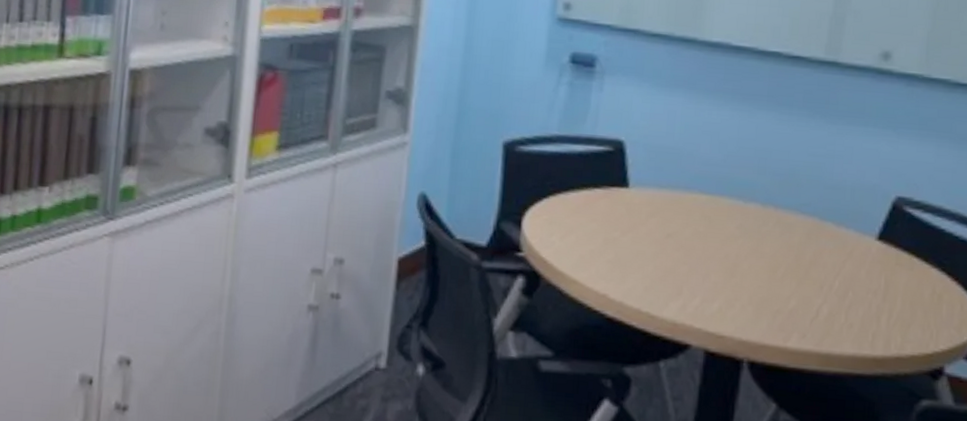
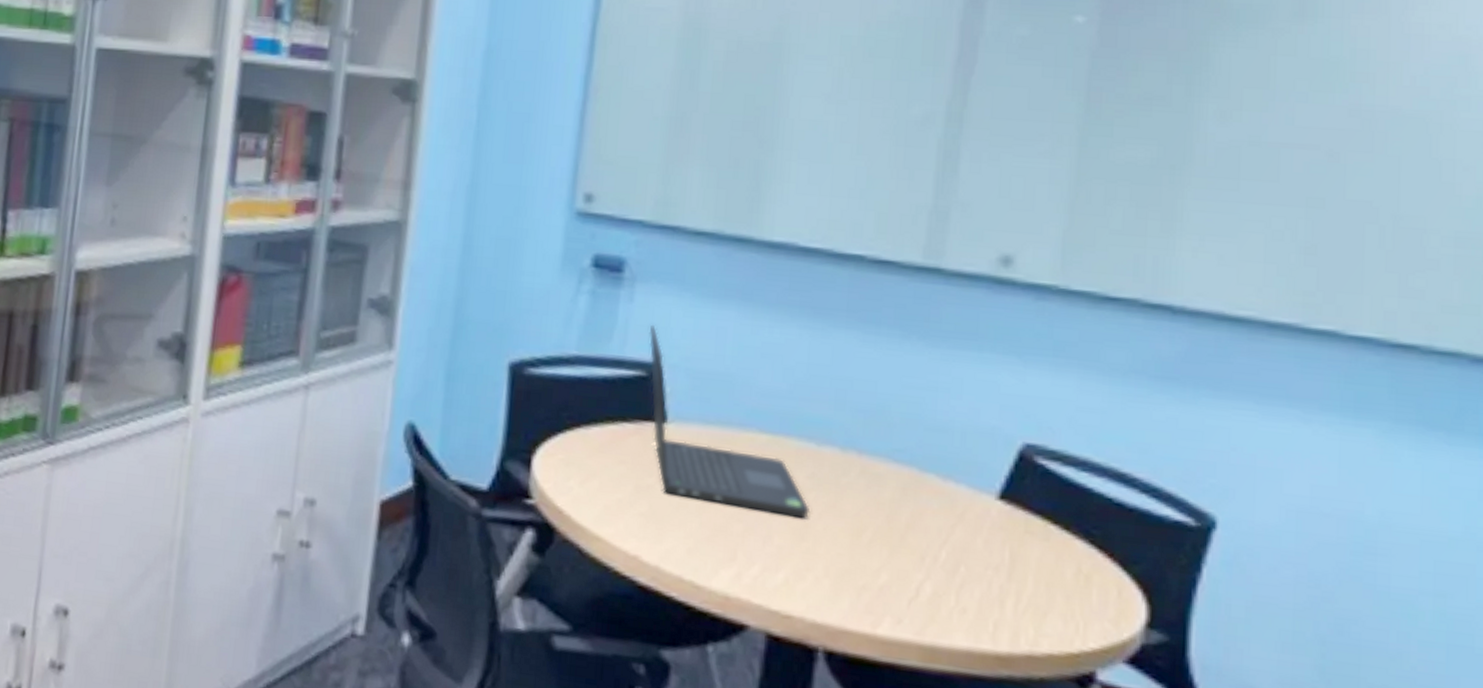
laptop: none [615,109,739,259] -> present [648,324,811,518]

